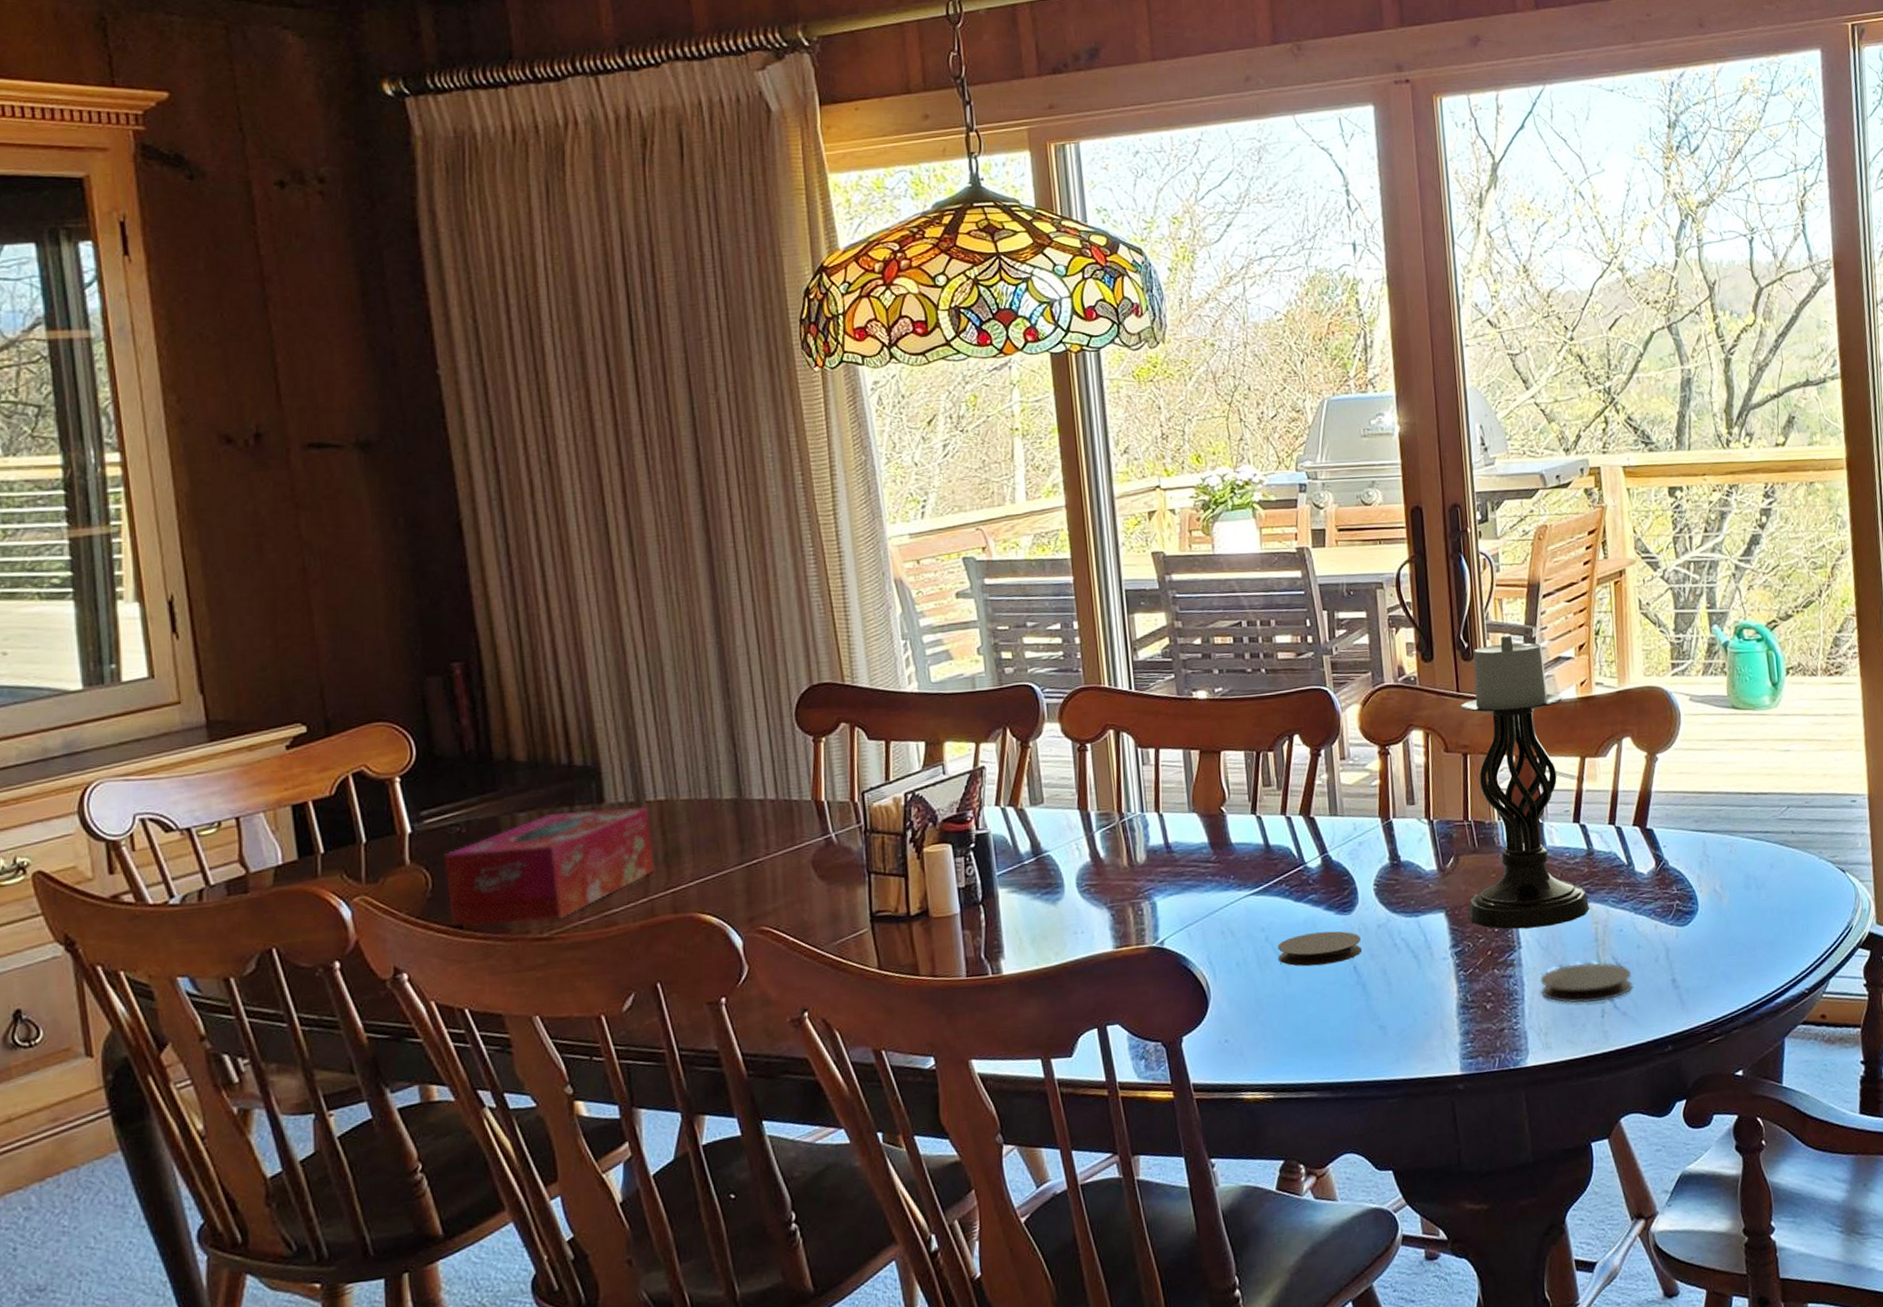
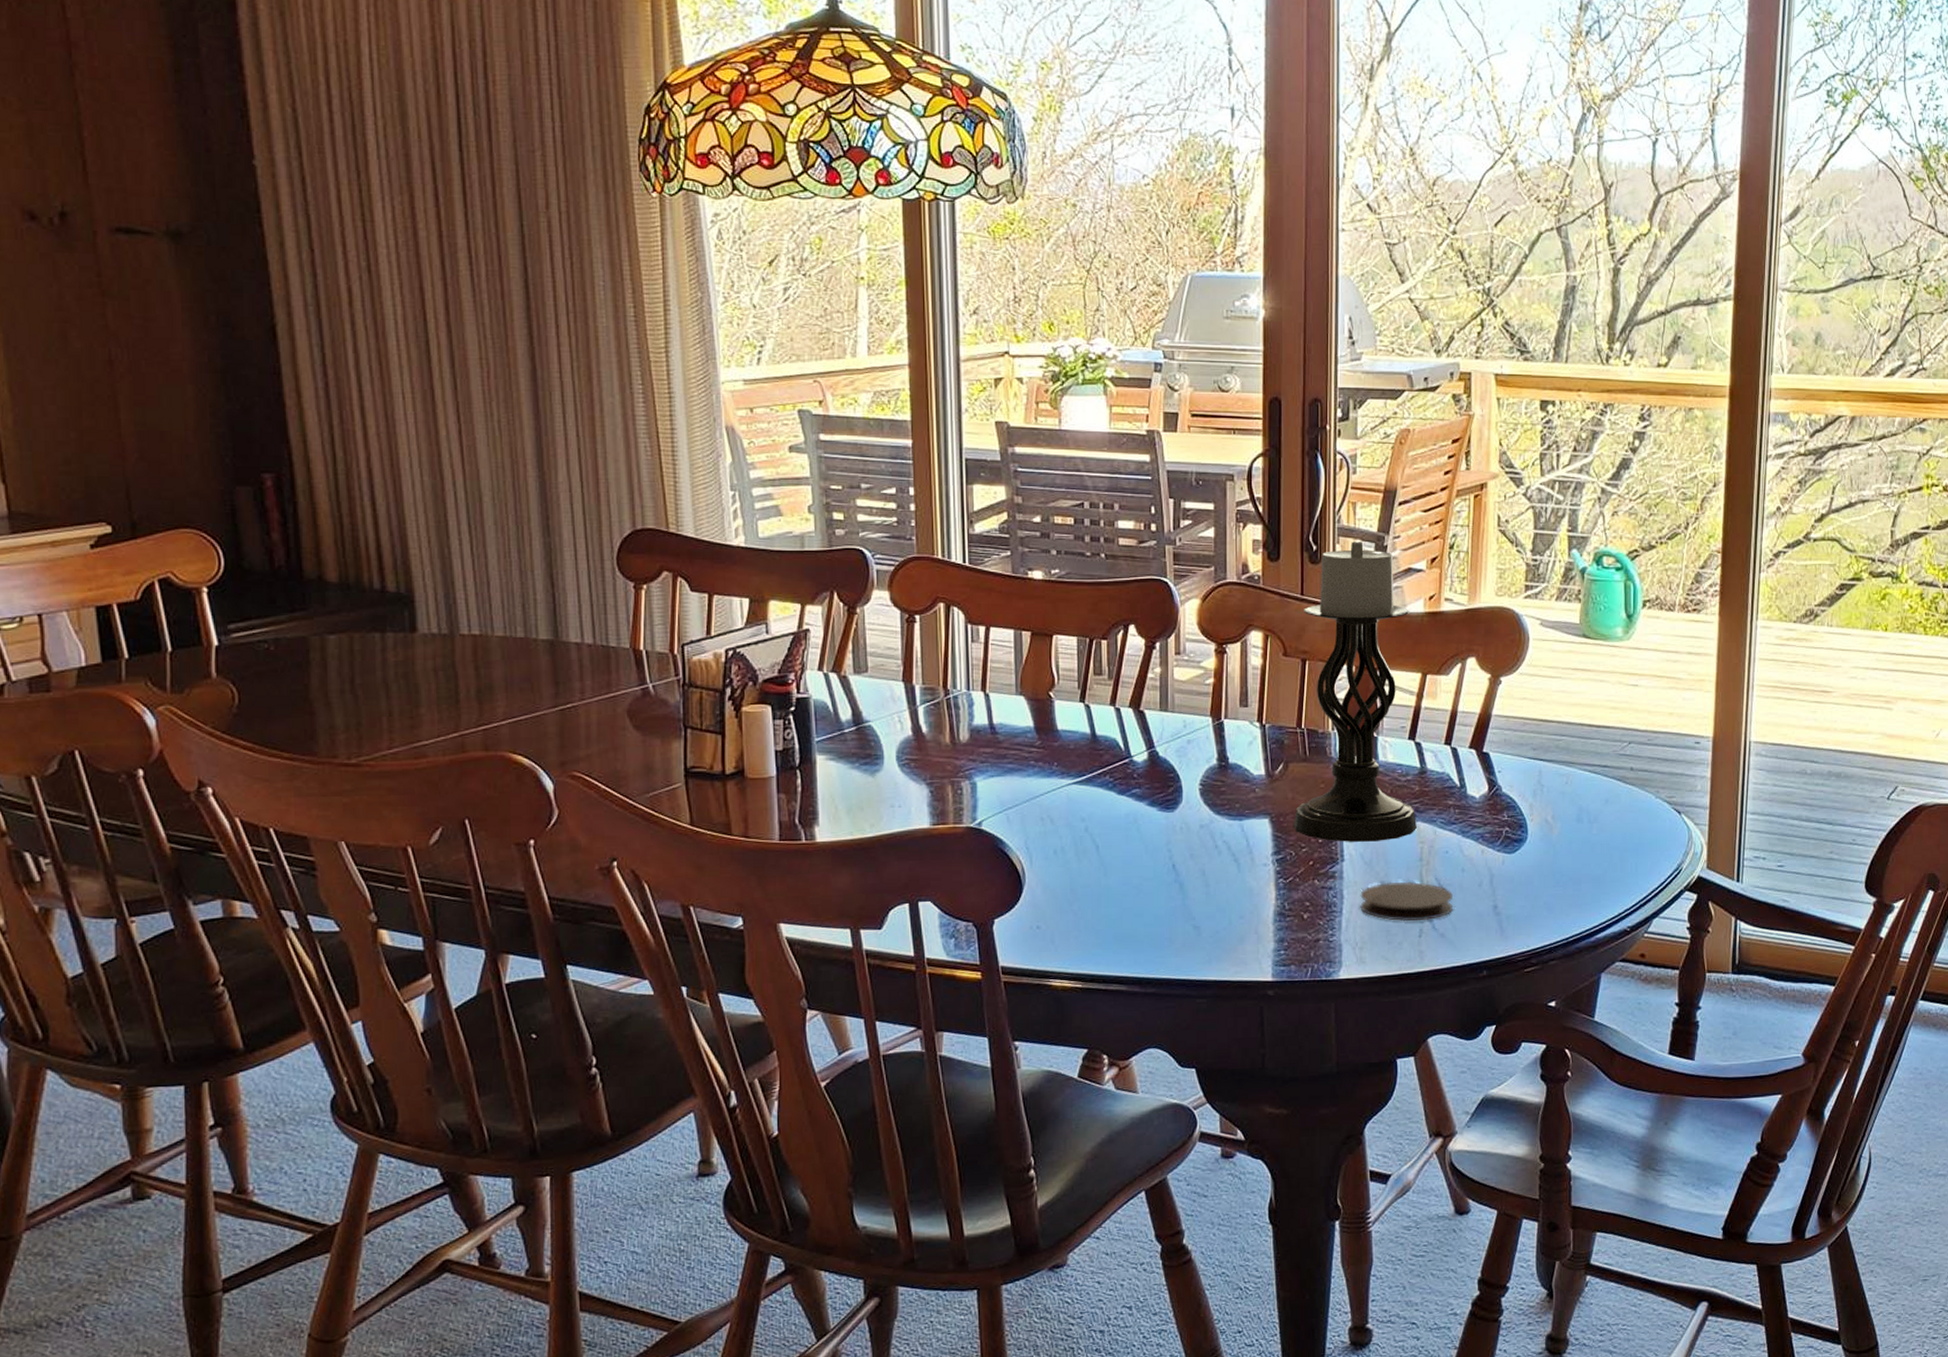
tissue box: present [443,807,655,927] -> none [250,638,467,747]
coaster: present [1278,931,1362,967] -> none [1097,827,1182,861]

